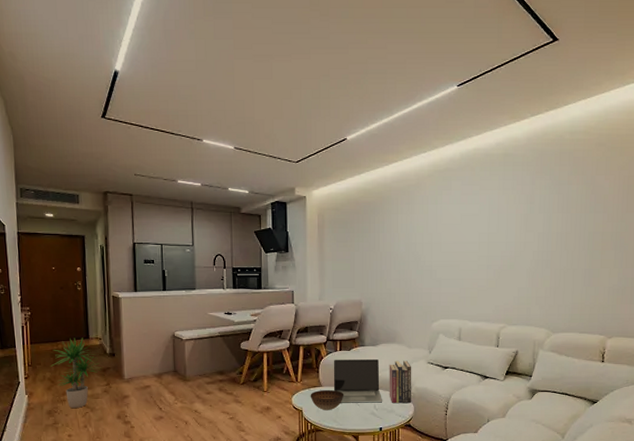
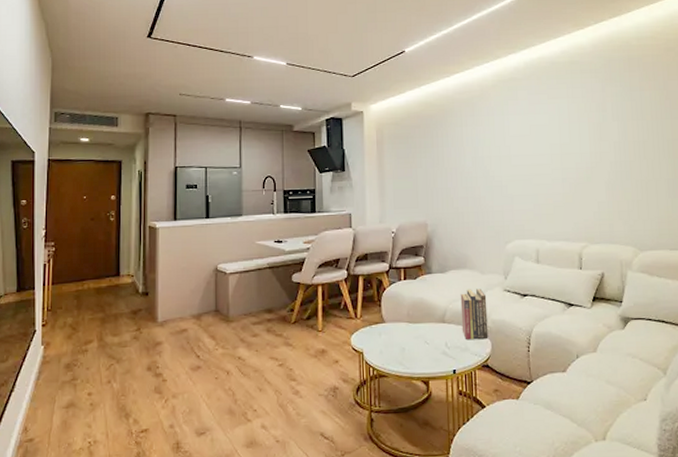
potted plant: present [50,338,102,409] -> none [73,275,133,361]
bowl: present [310,389,344,411] -> none [371,326,411,352]
laptop: present [333,359,382,403] -> none [397,289,454,342]

